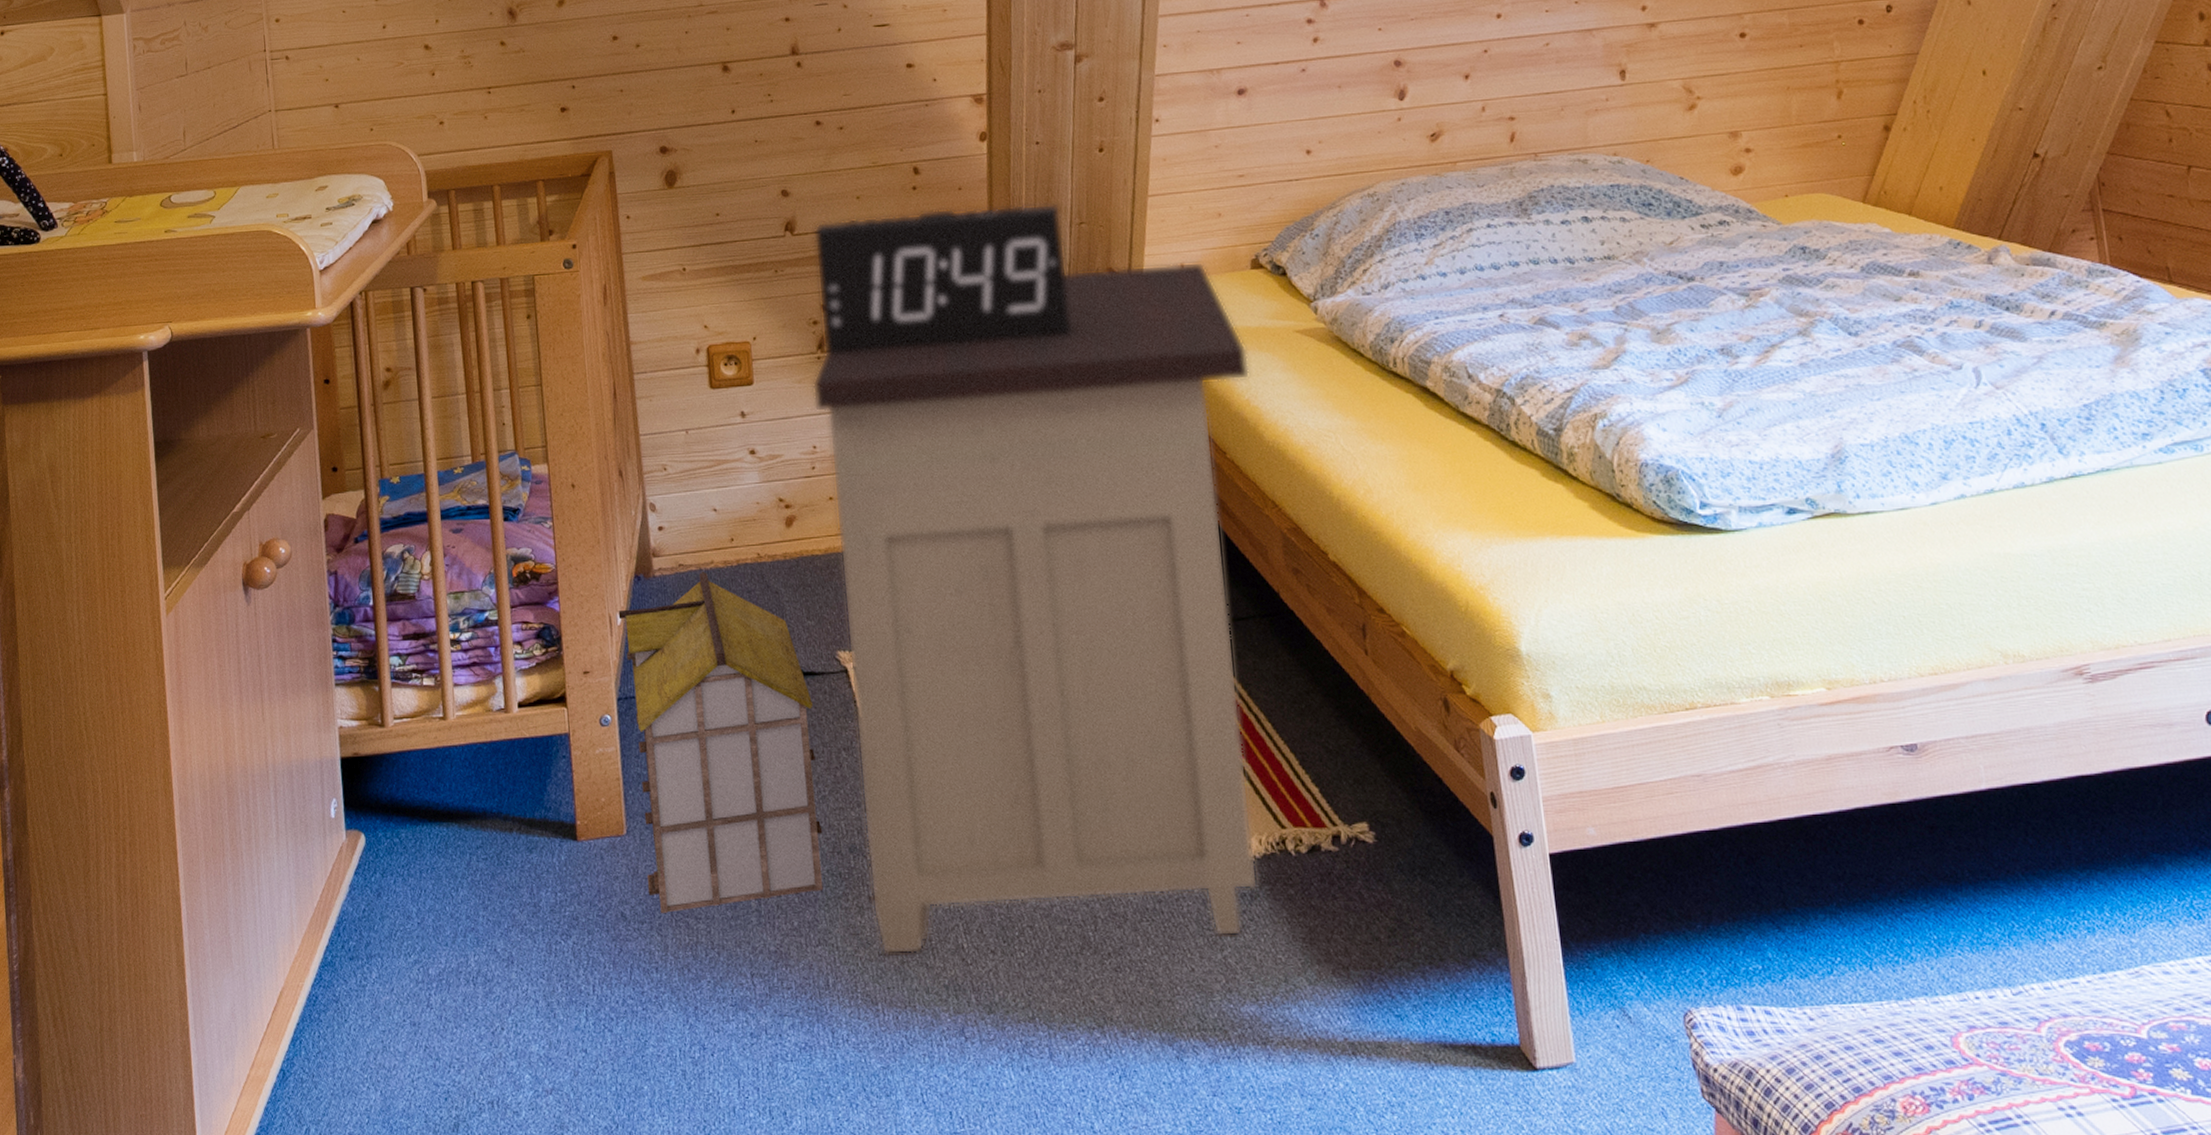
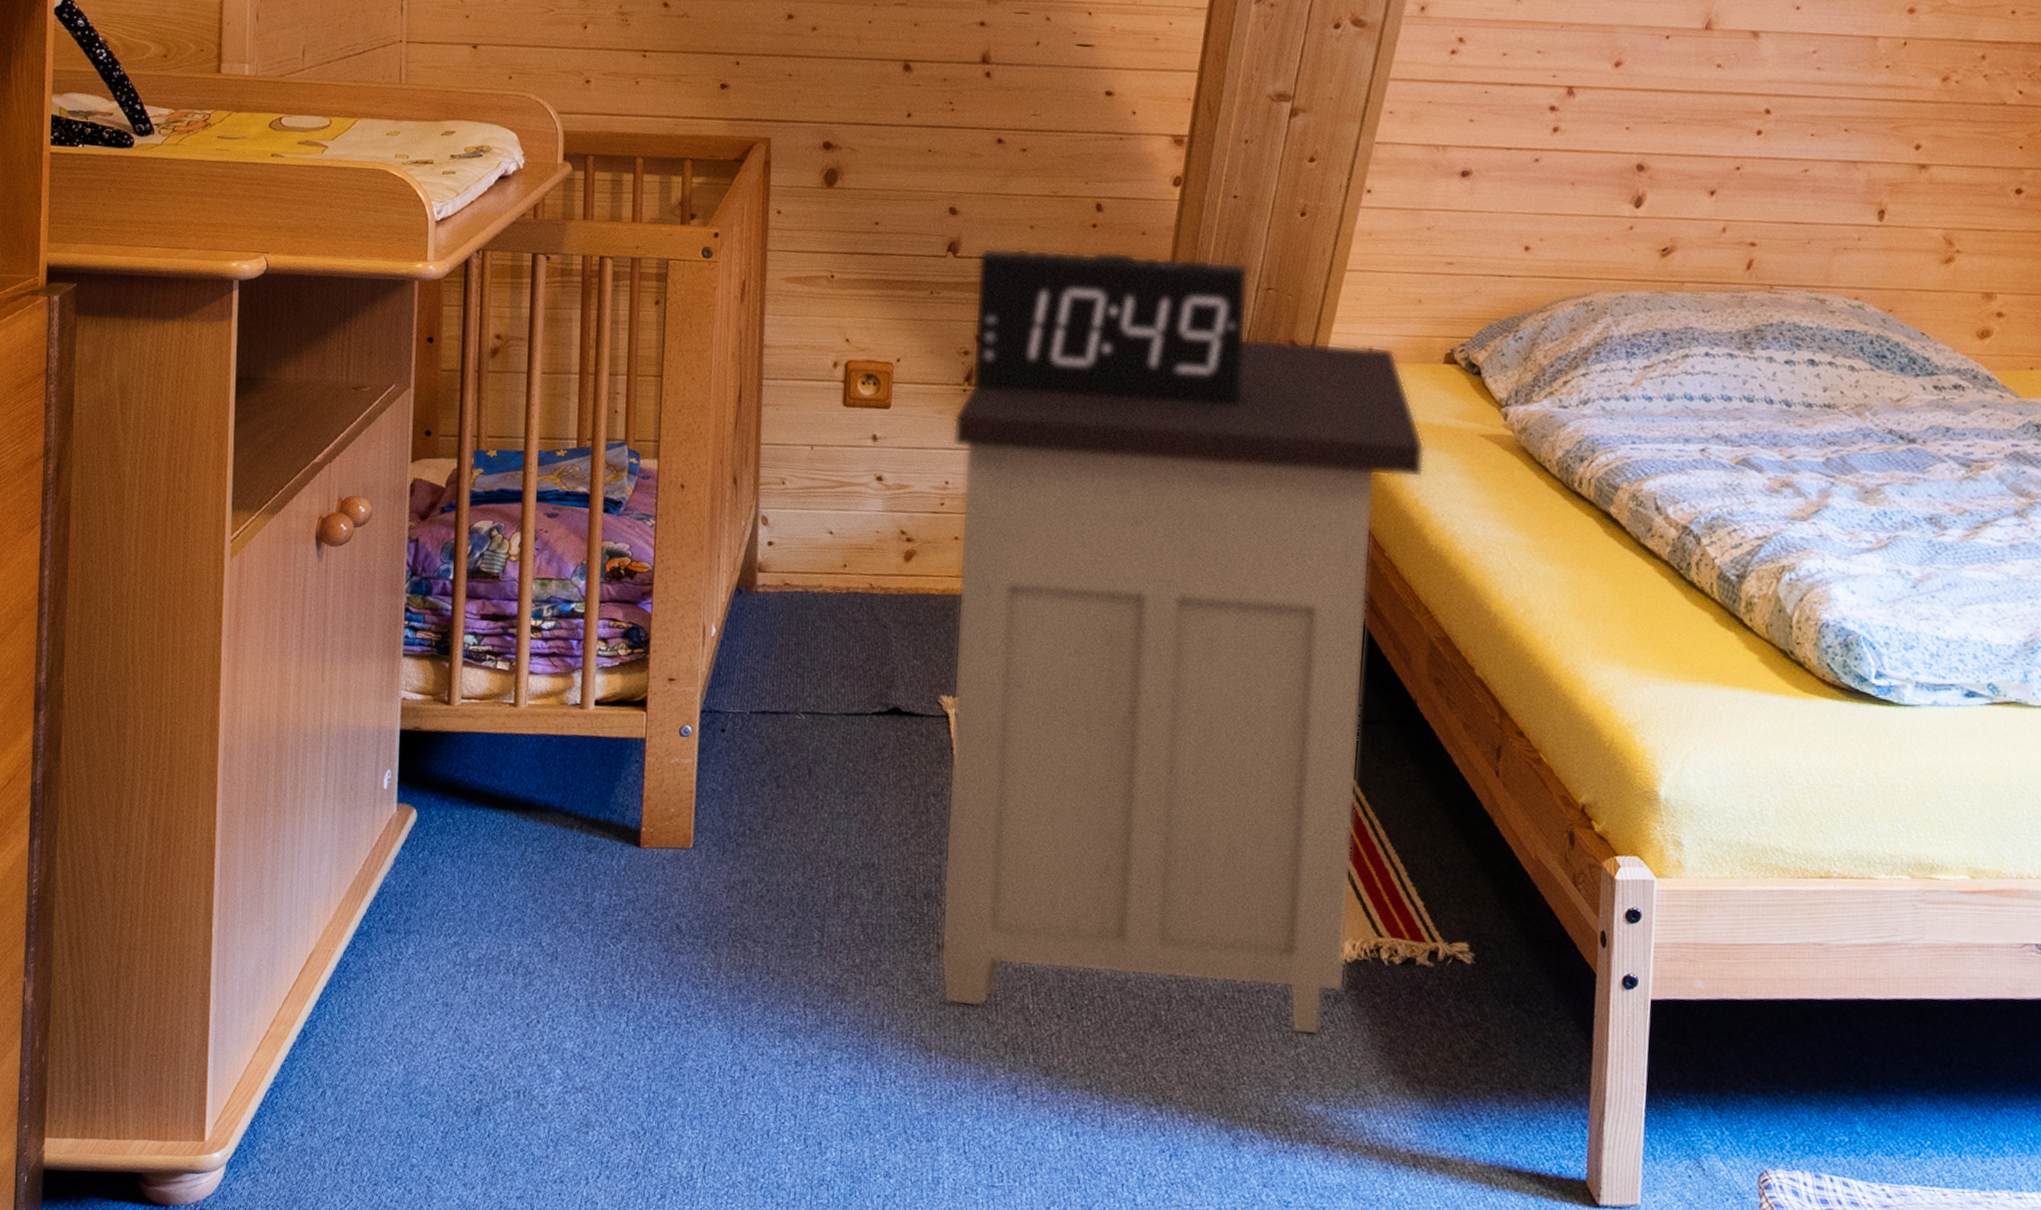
toy house: present [618,570,824,914] -> none [707,593,908,933]

